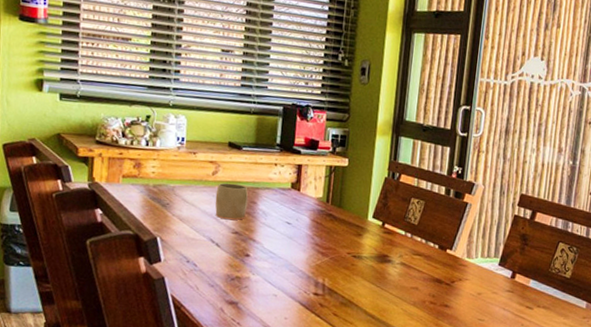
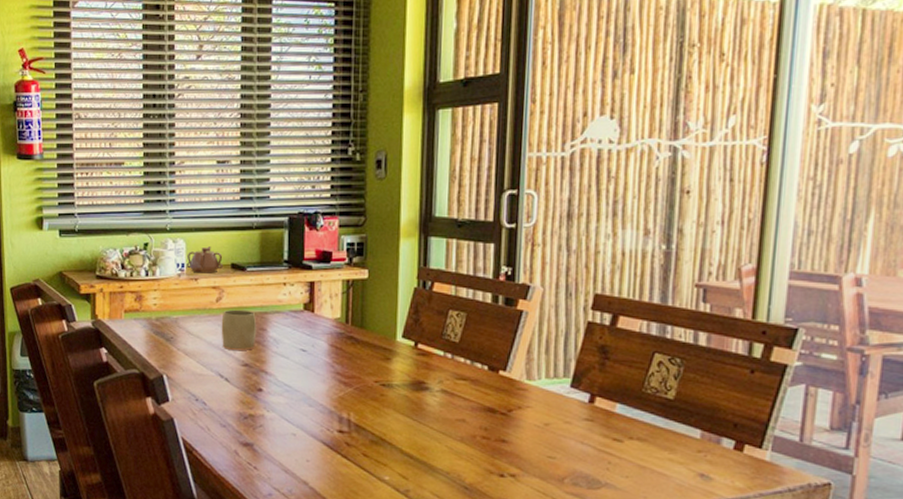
teapot: none [186,125,221,149] -> present [186,246,223,273]

